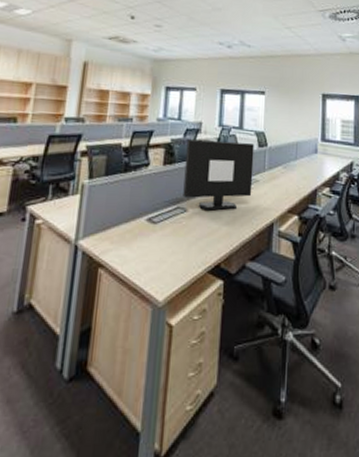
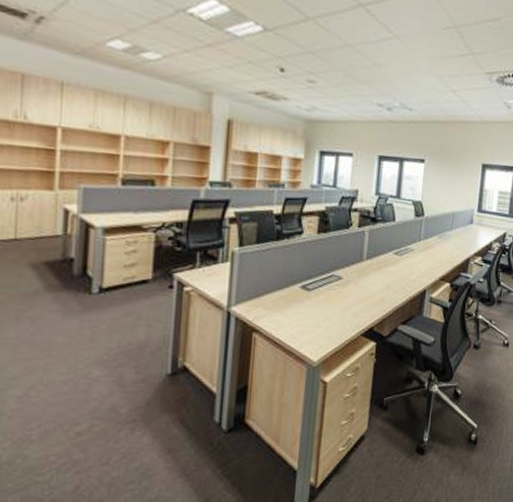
monitor: present [183,139,254,211] -> none [337,207,411,278]

